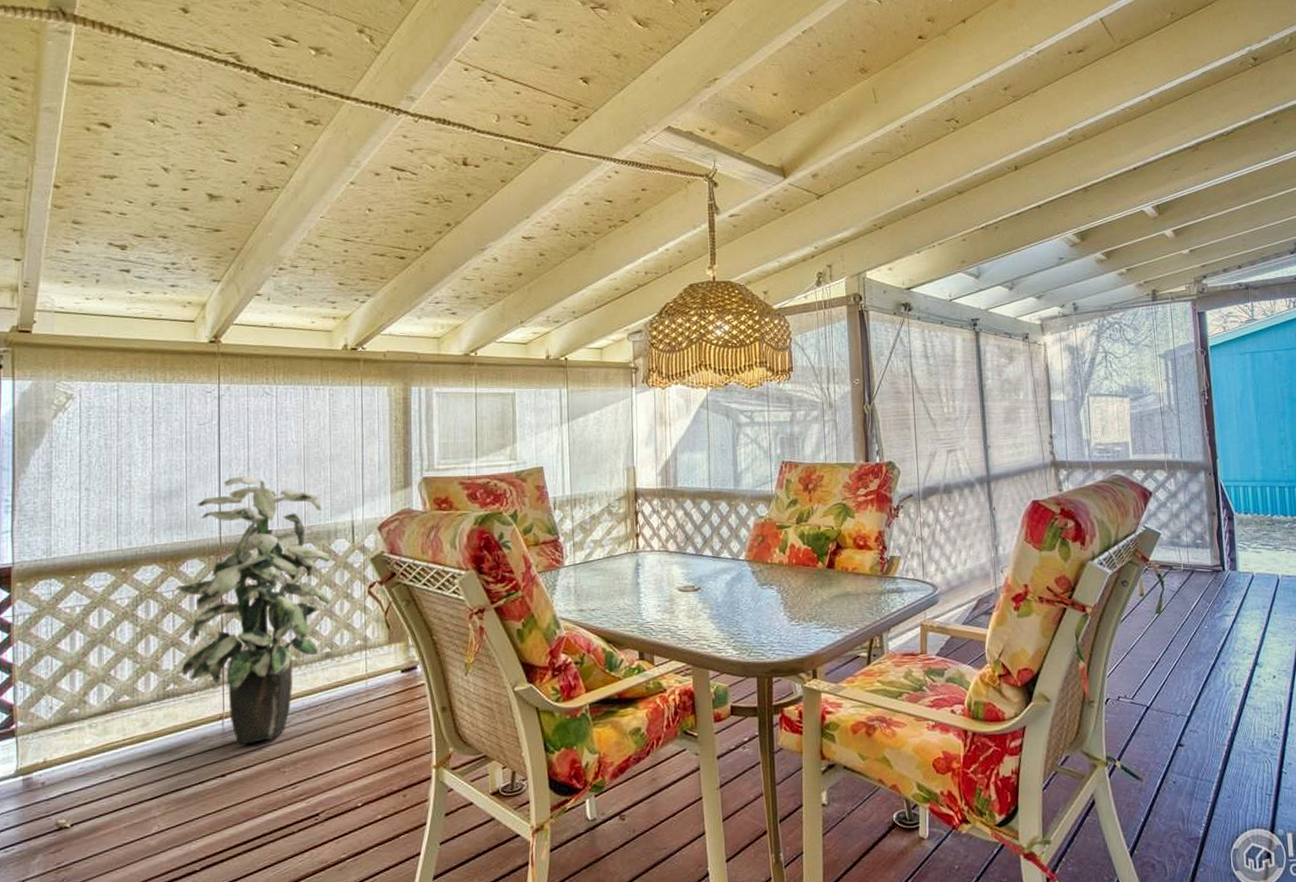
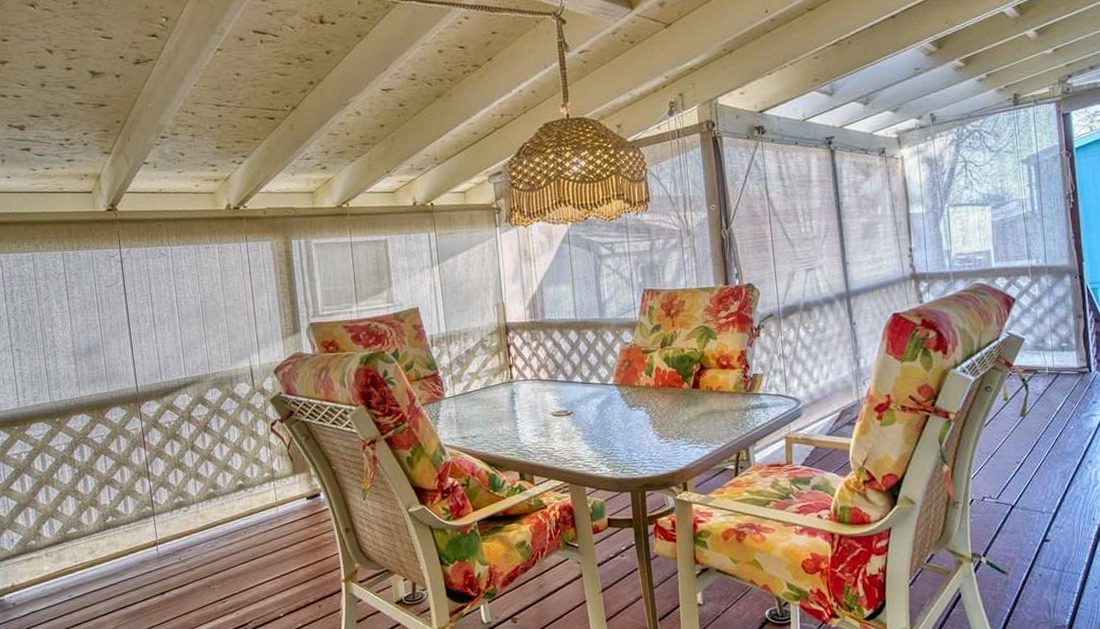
indoor plant: present [175,476,331,745] -> none [103,331,239,567]

